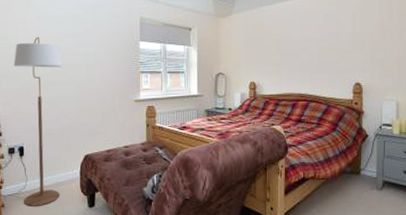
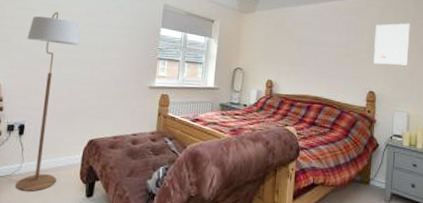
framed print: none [358,8,396,55] -> present [373,23,410,66]

